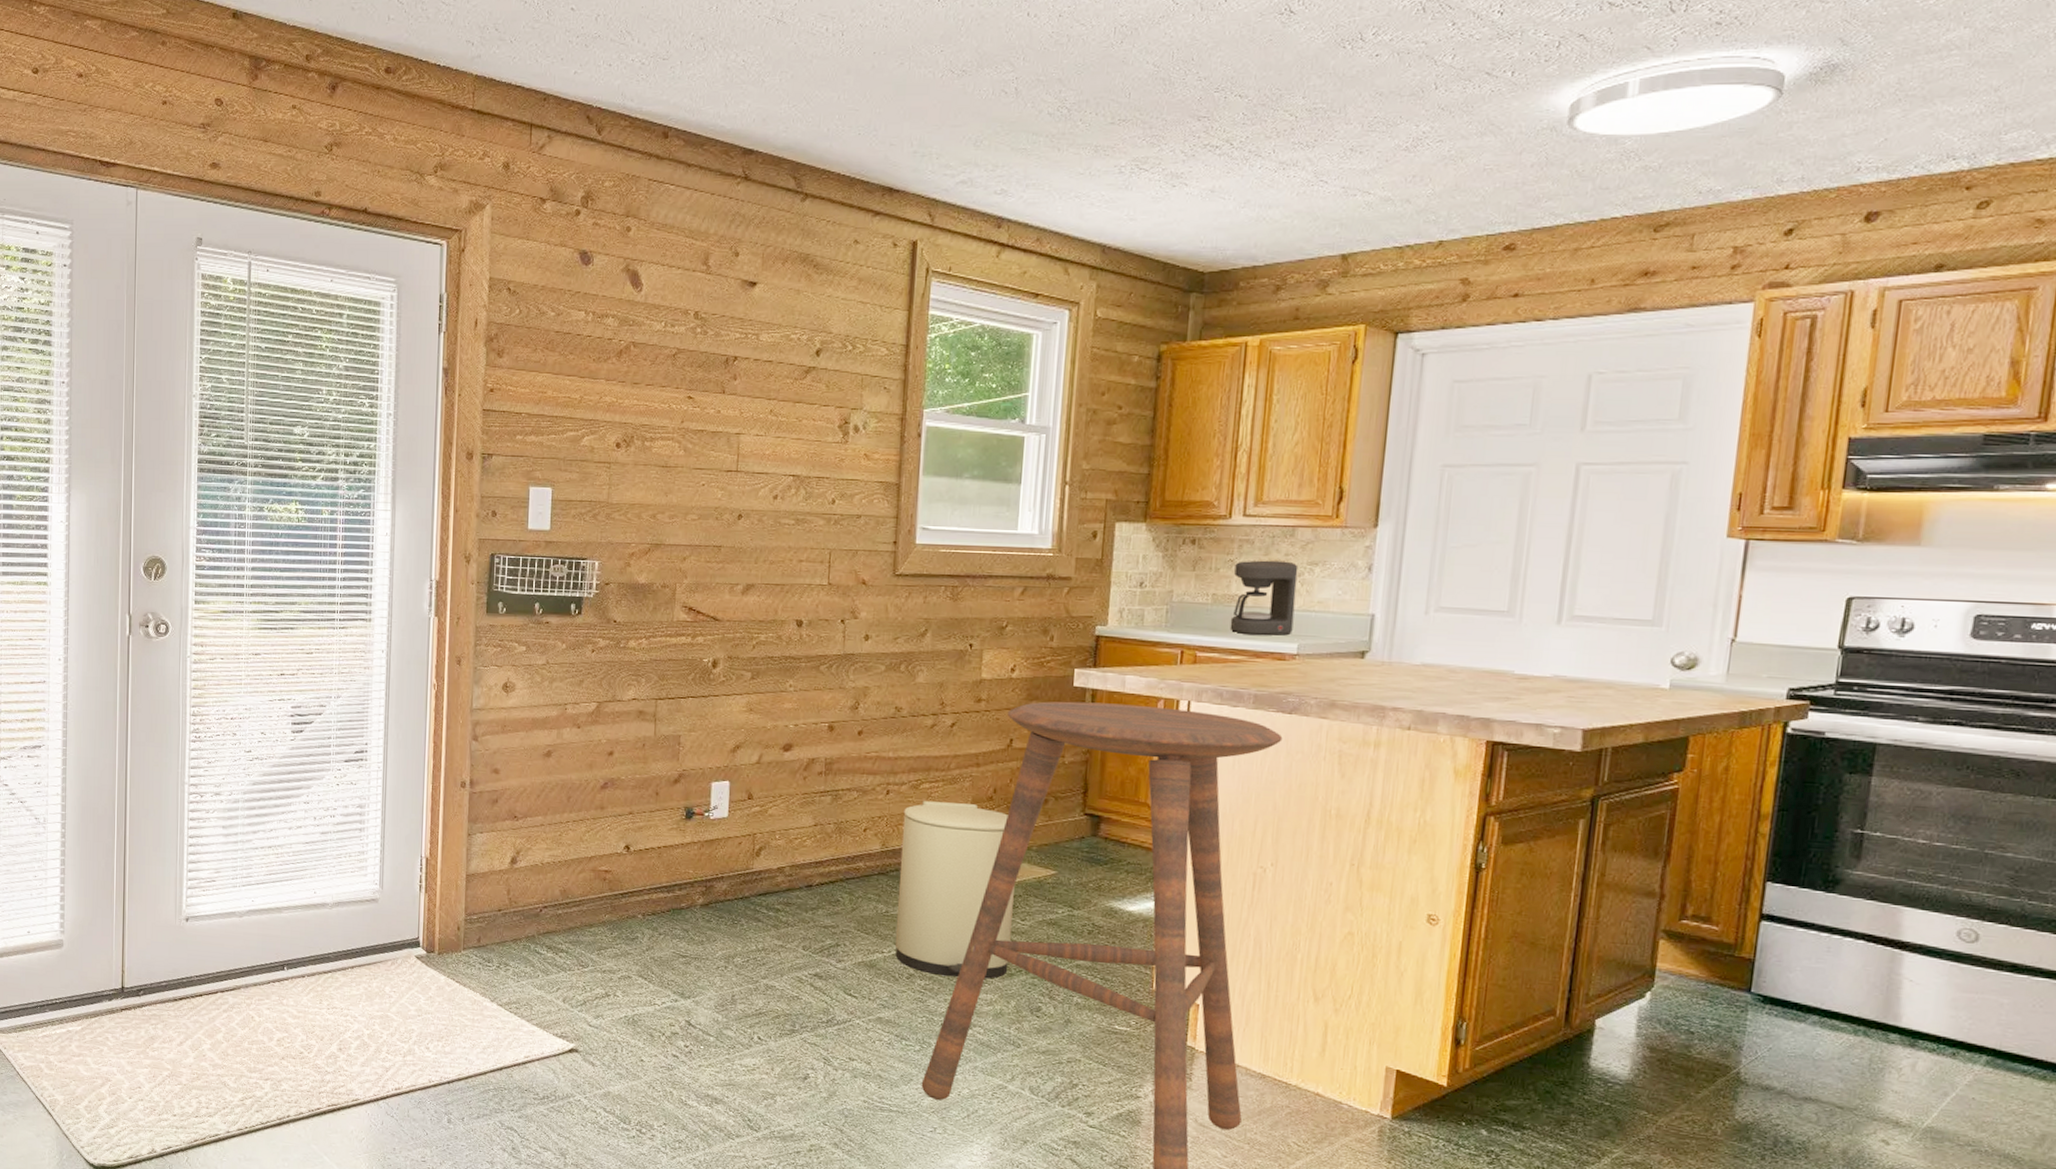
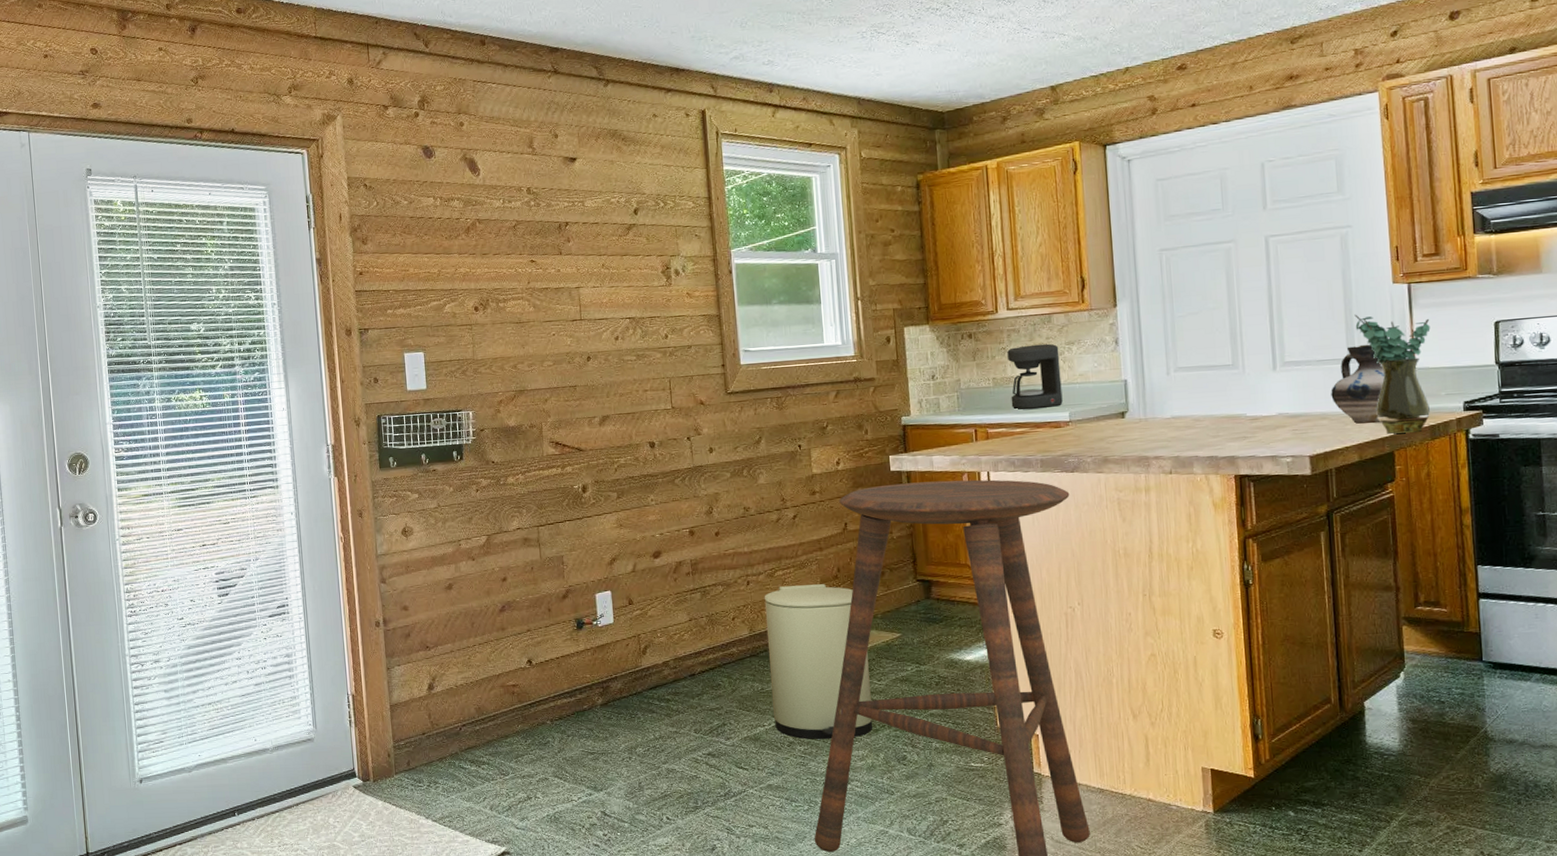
ceramic jug: none [1623,606,1696,702] -> present [1331,344,1384,424]
vase: none [1669,569,1765,719] -> present [1354,314,1431,434]

